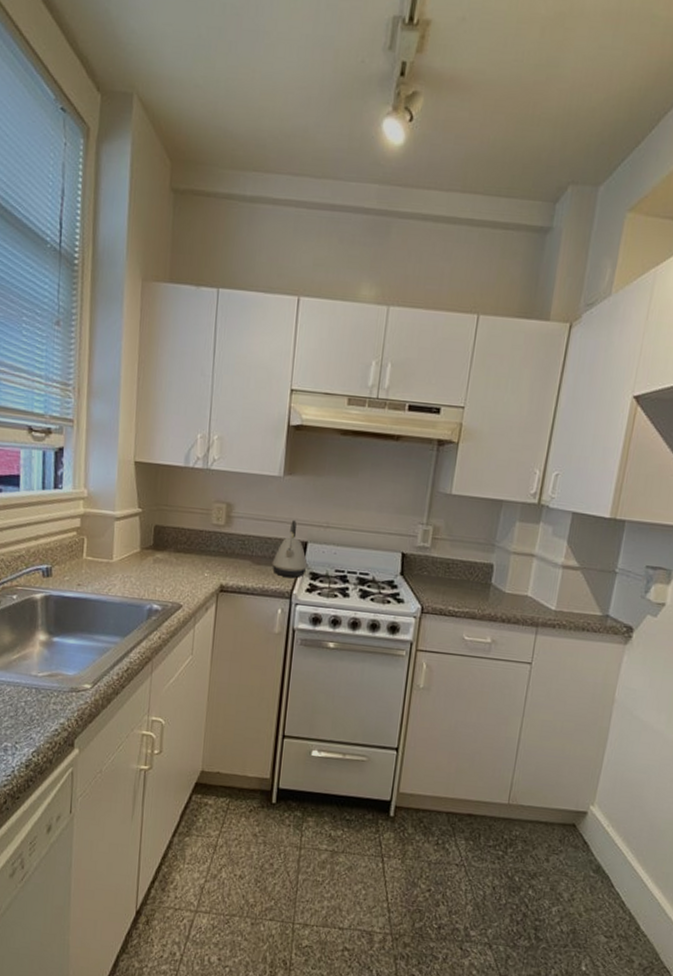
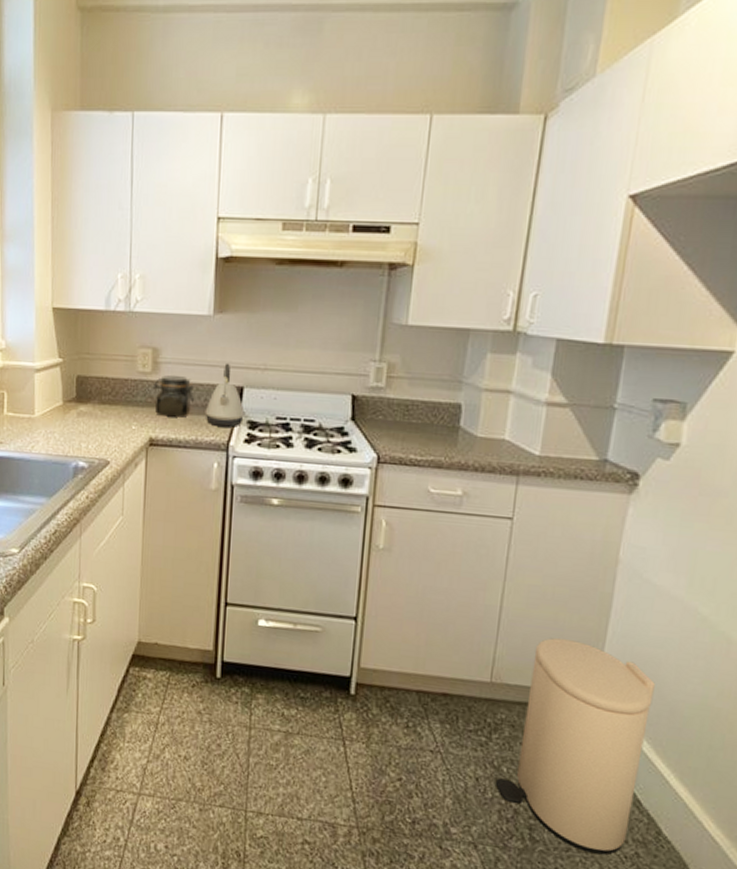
jar: none [225,528,263,567] -> present [152,375,195,417]
pedal bin: none [508,765,639,949] -> present [495,638,655,855]

